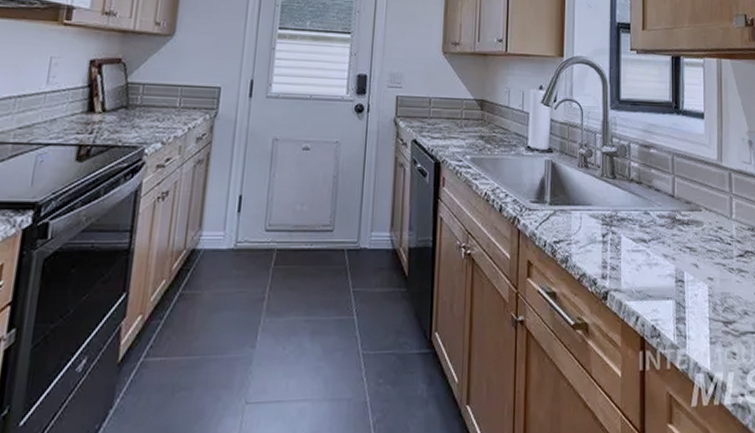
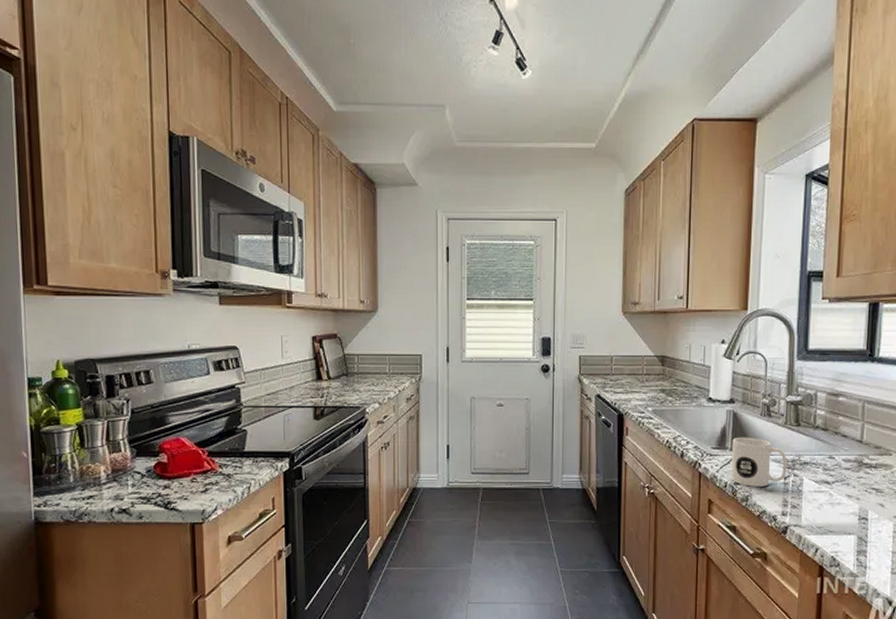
mug: none [550,189,605,246] -> present [730,437,788,487]

